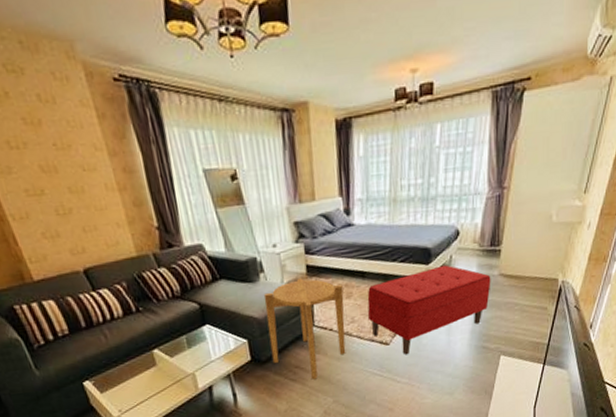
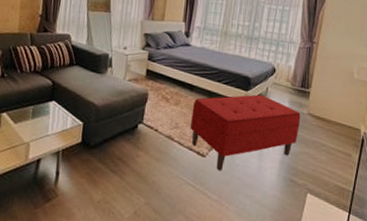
side table: present [263,278,346,380] -> none [99,78,173,176]

